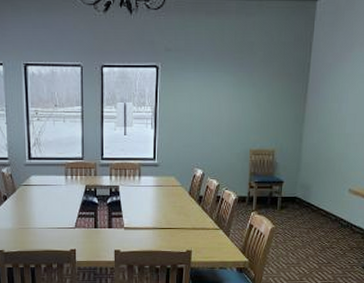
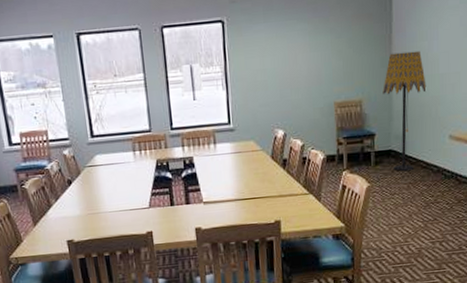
floor lamp: none [294,111,333,218] -> present [383,50,426,172]

